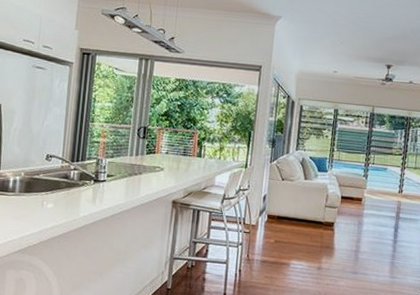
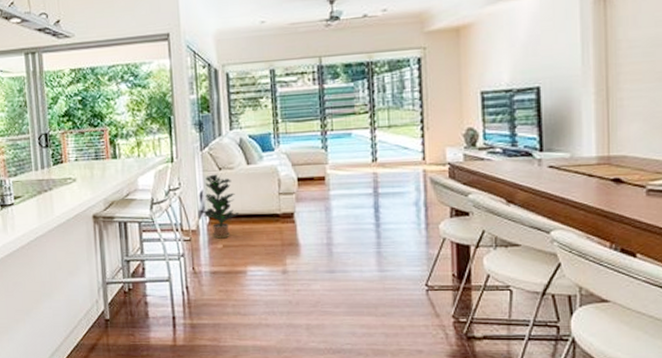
potted plant: none [260,183,292,235] -> present [199,174,239,239]

